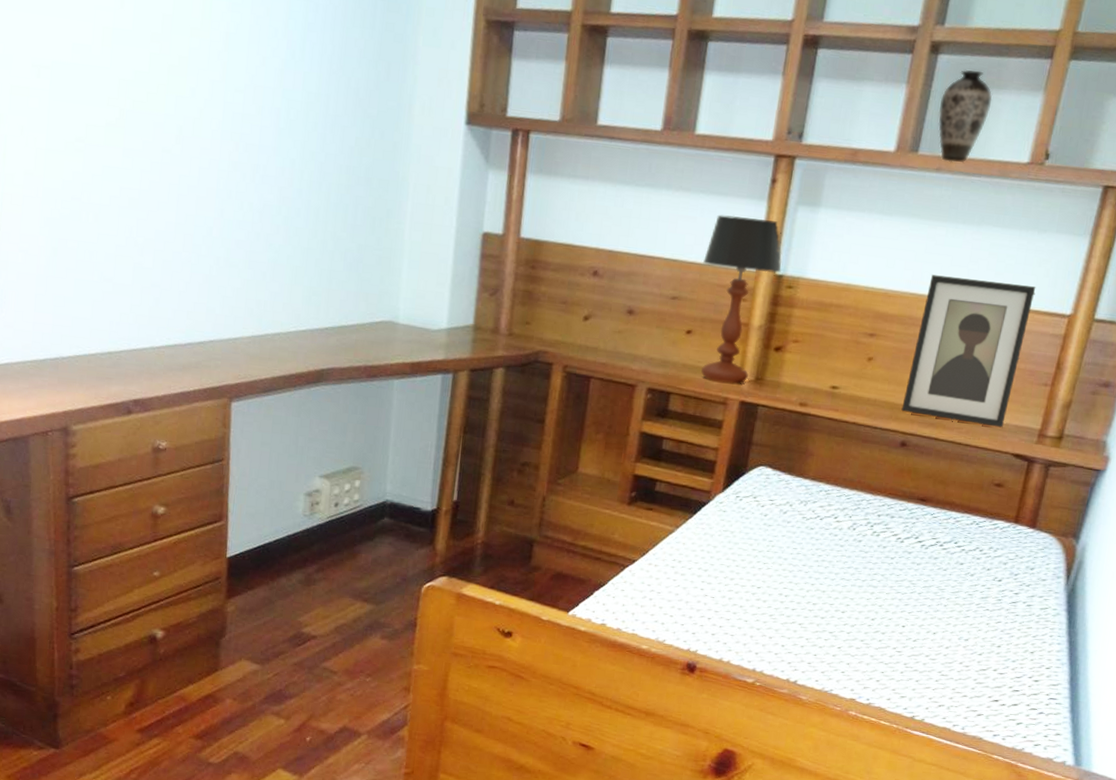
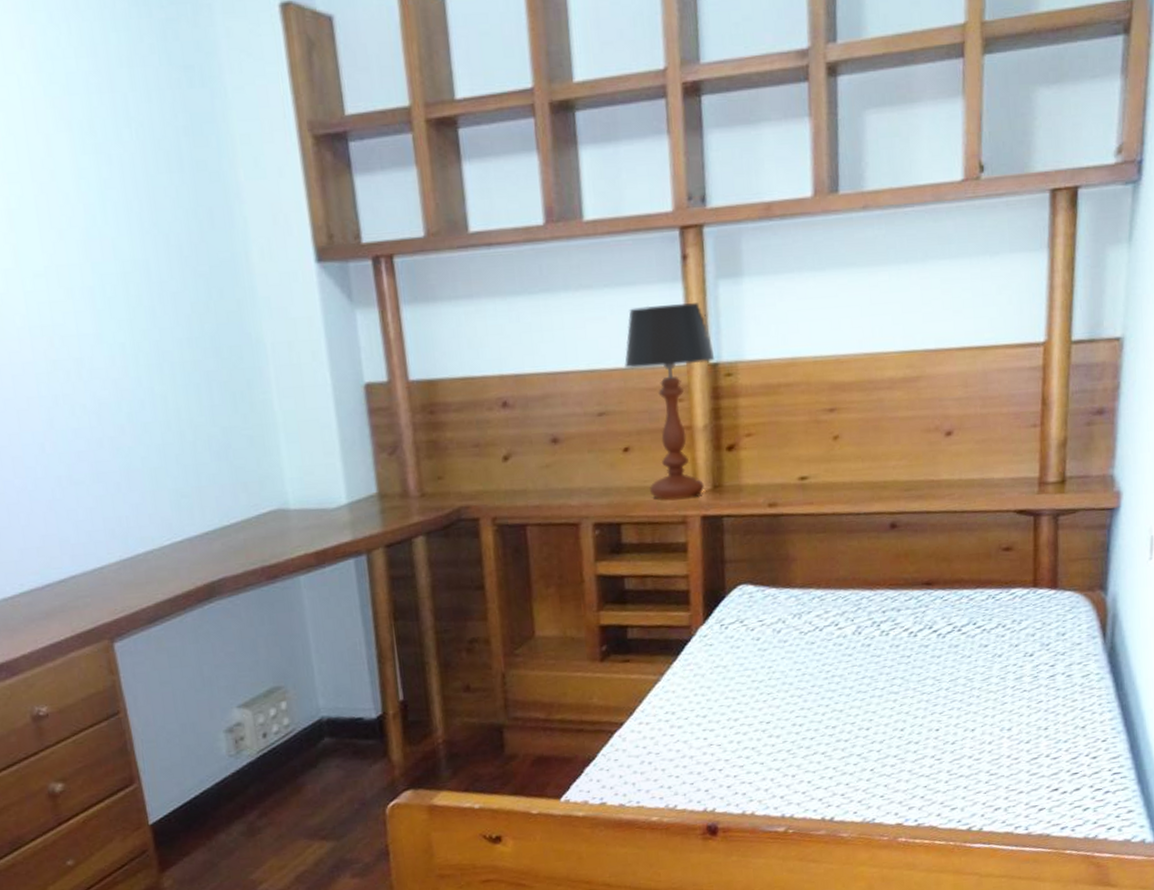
picture frame: present [901,274,1036,428] -> none [882,318,1002,490]
decorative vase: present [938,70,993,163] -> none [850,86,909,198]

